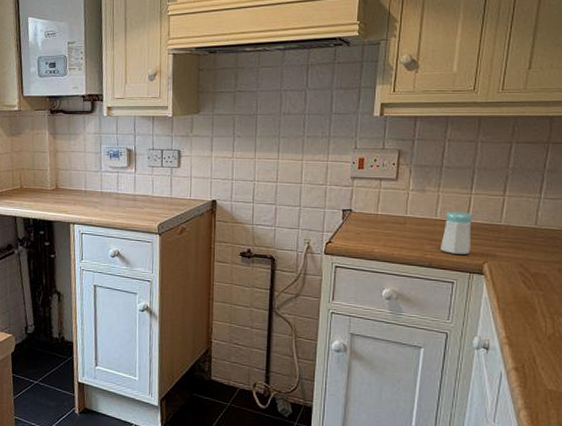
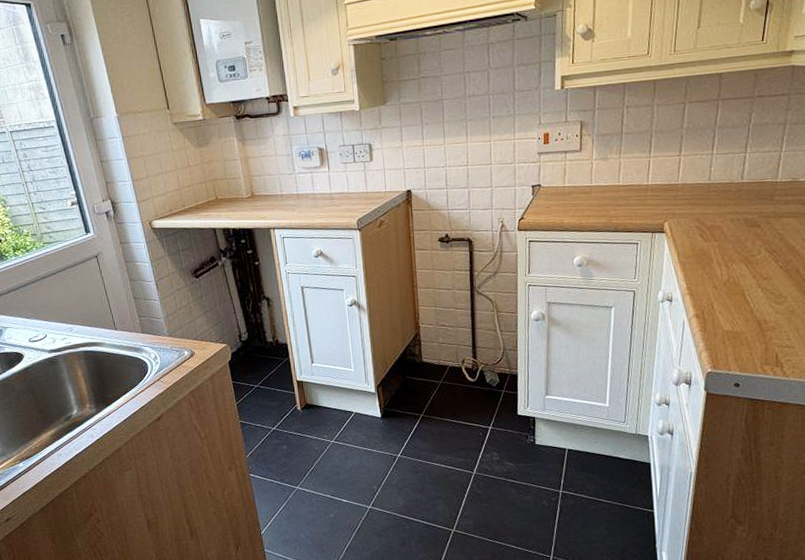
salt shaker: present [441,211,473,254] -> none [624,175,653,217]

